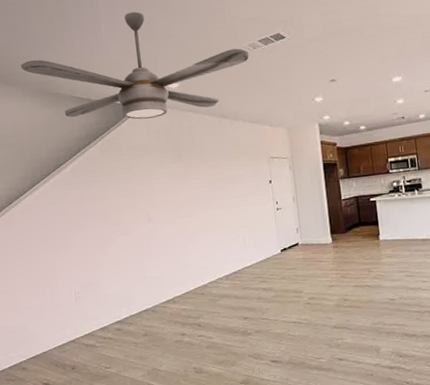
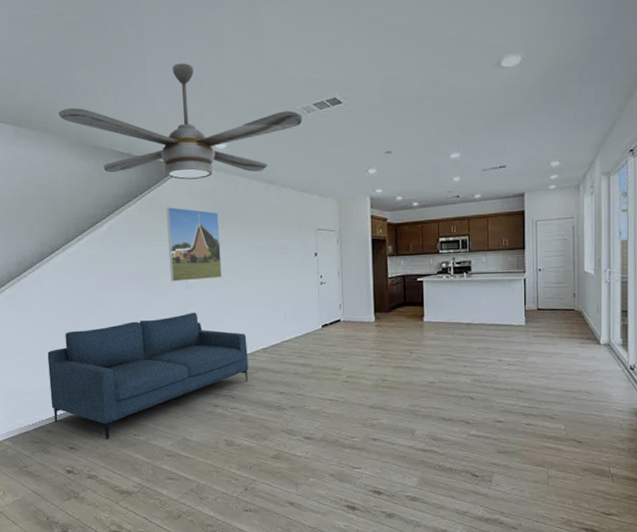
sofa: none [19,245,213,373] -> present [47,312,249,439]
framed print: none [125,145,182,217] -> present [166,207,222,282]

